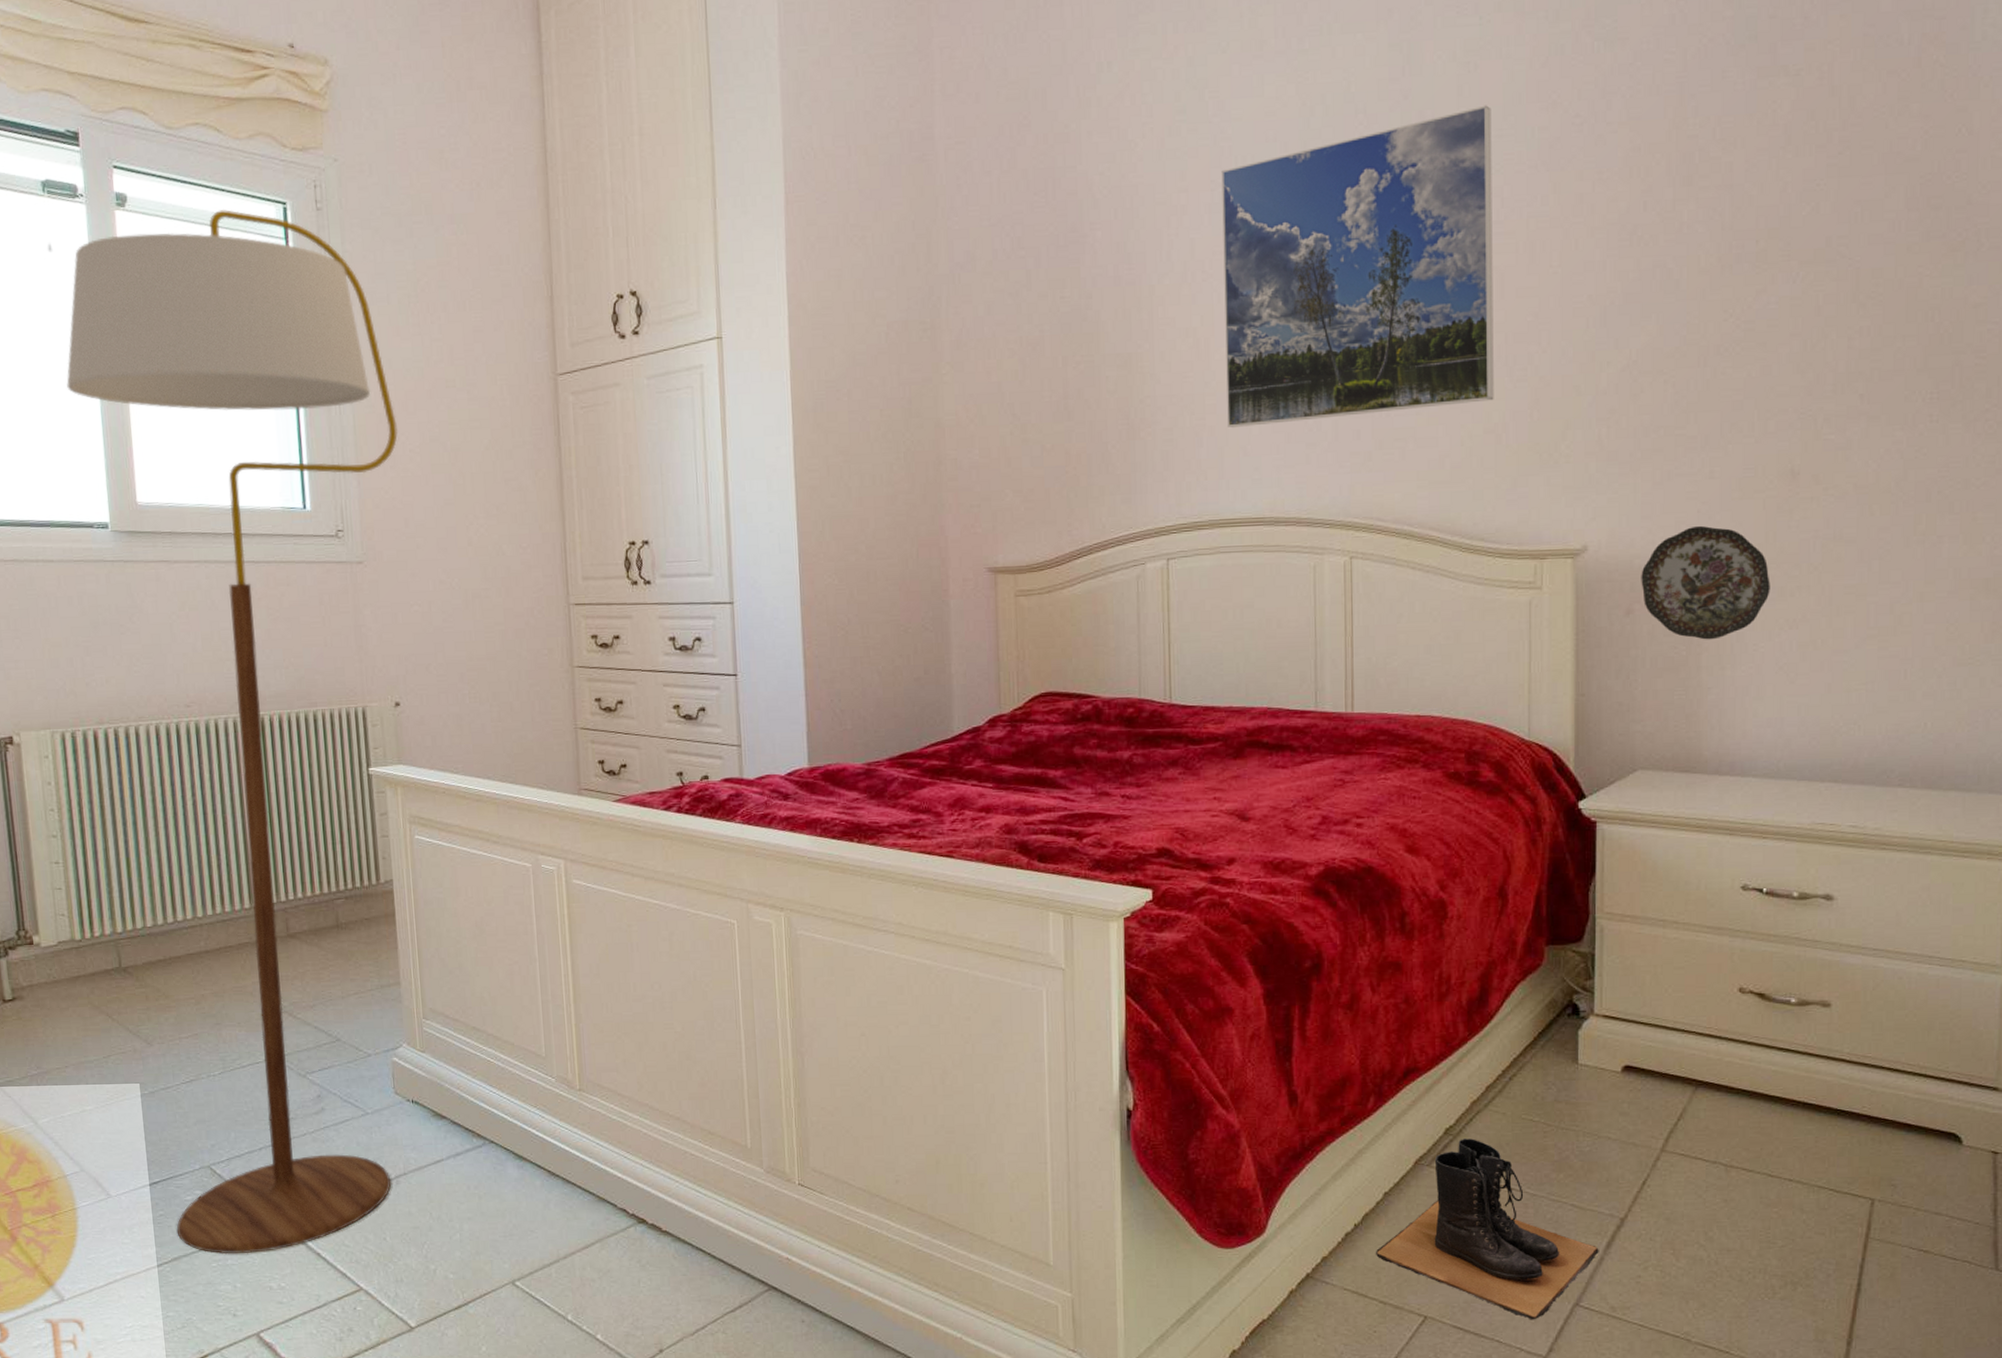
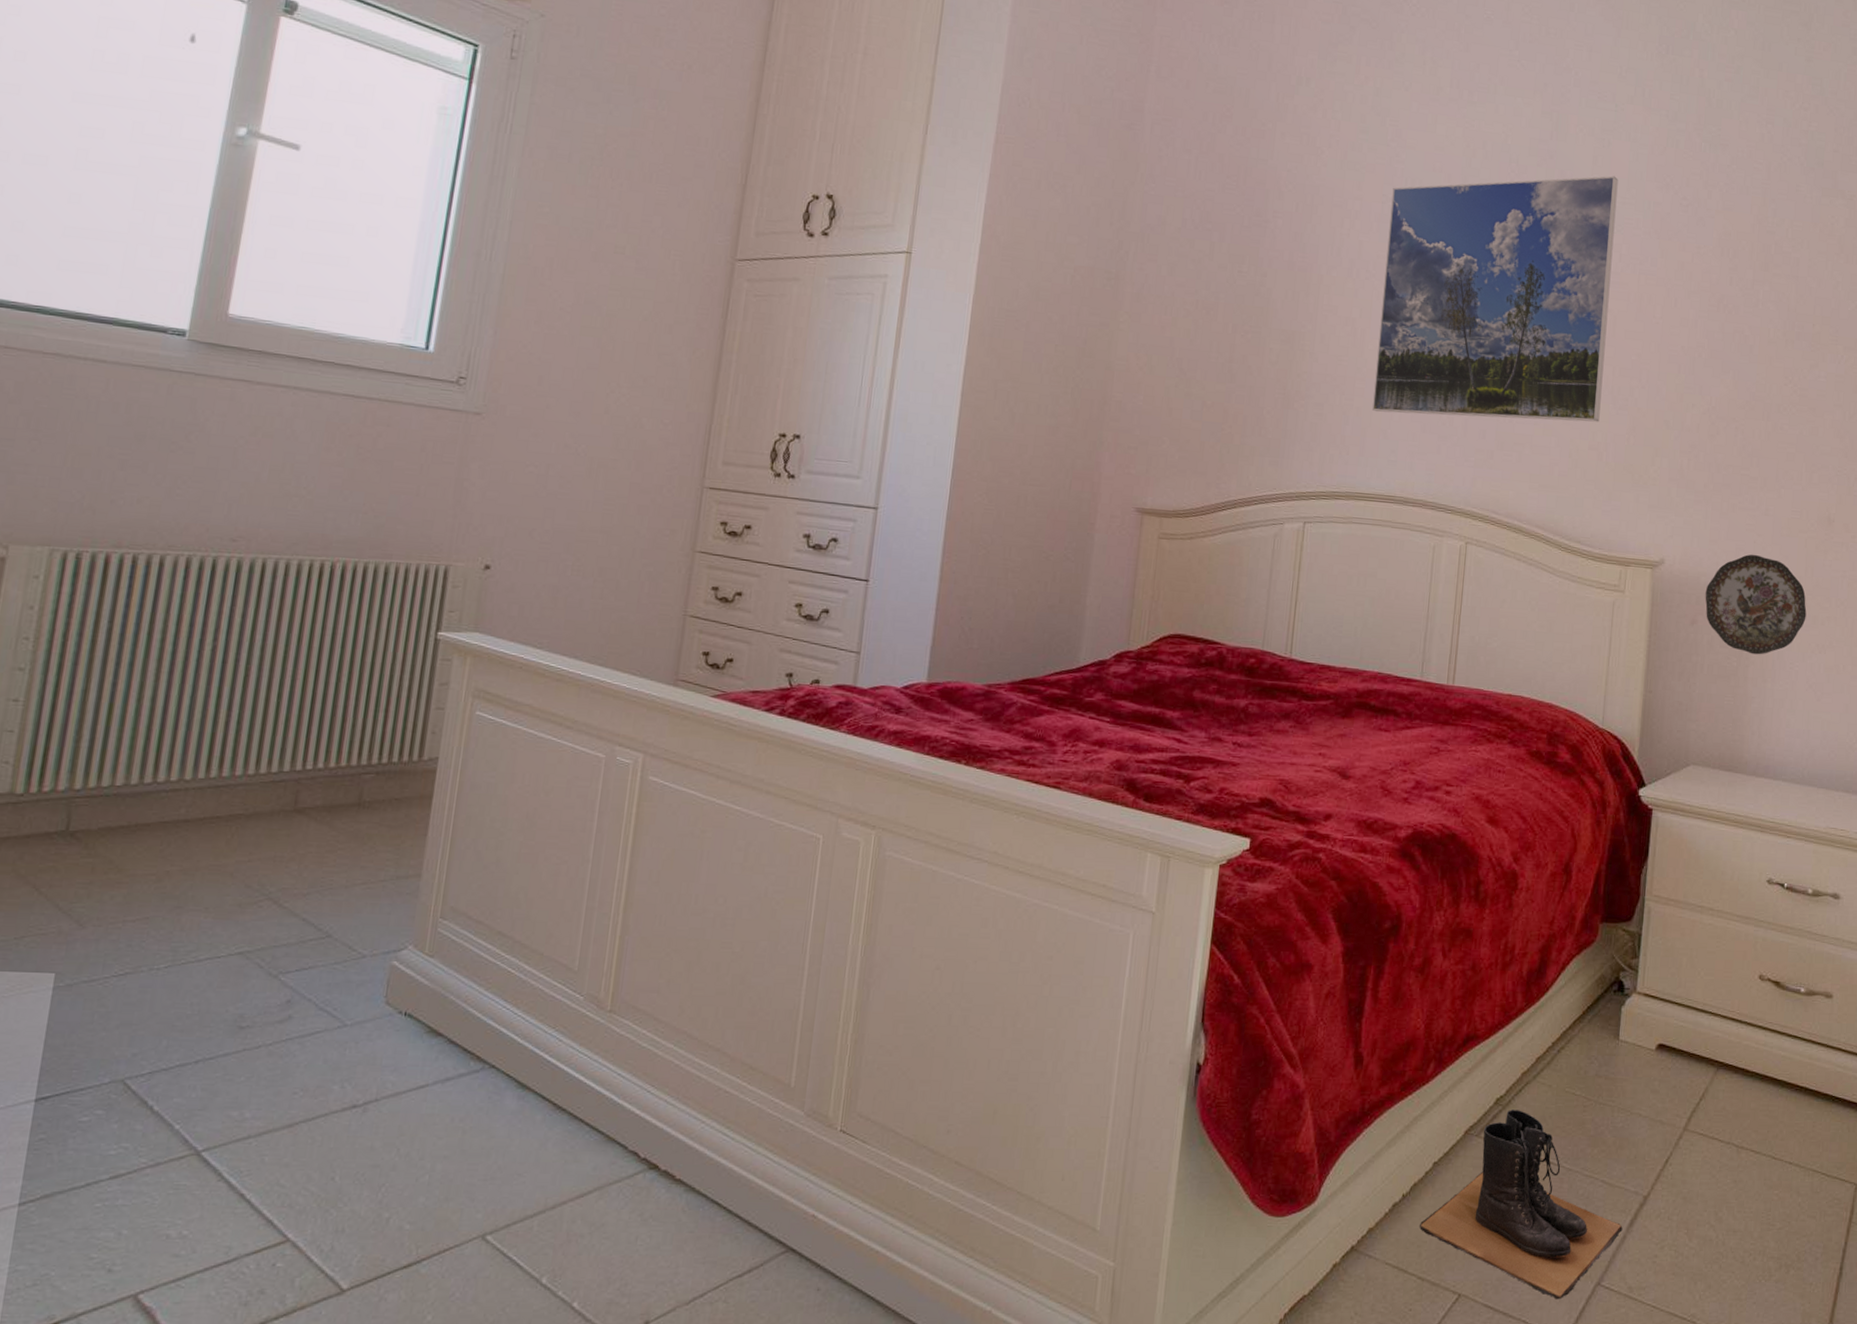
floor lamp: present [66,208,398,1255] -> none [57,37,553,1193]

